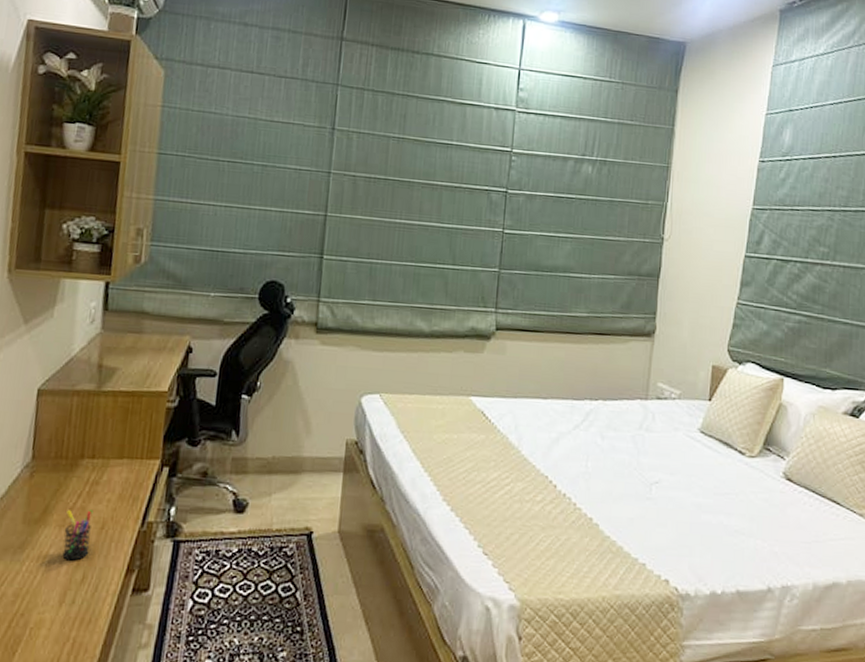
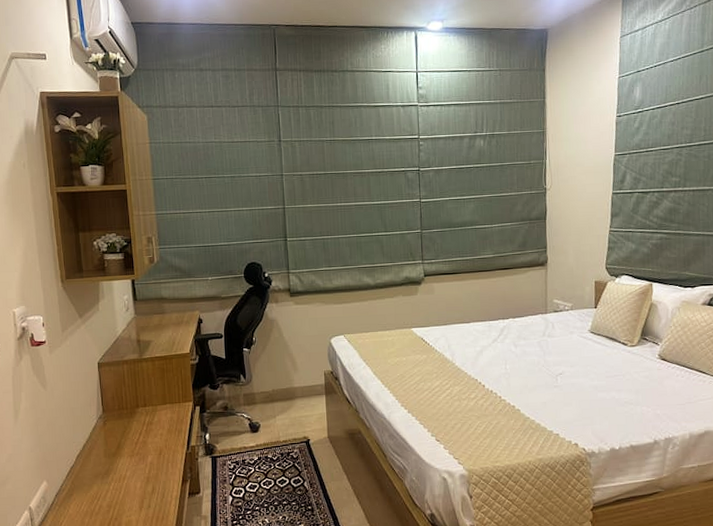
pen holder: present [62,510,93,561] -> none [133,442,154,479]

